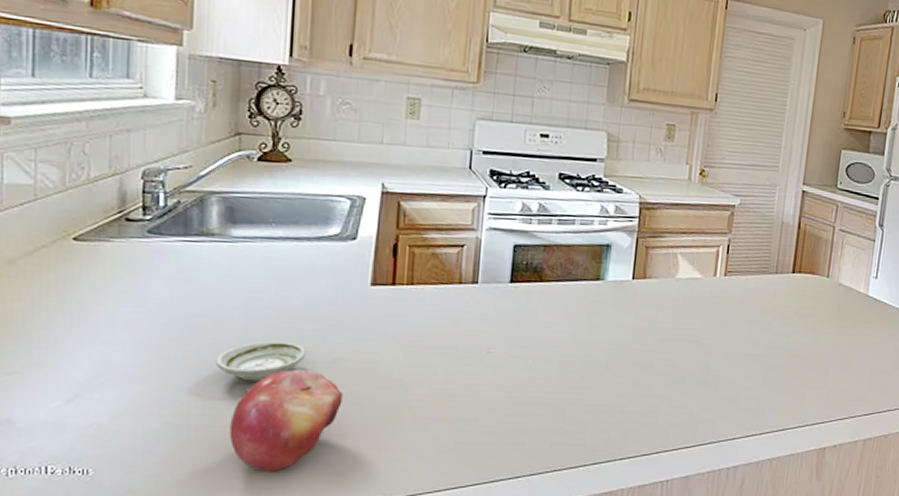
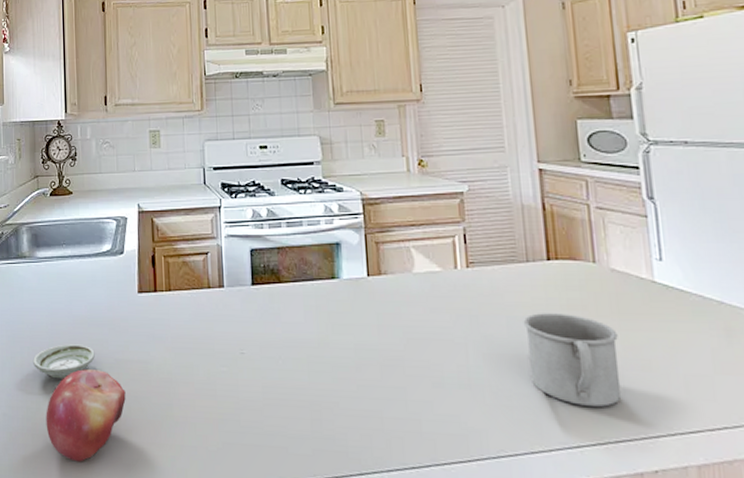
mug: none [758,319,832,397] -> present [523,313,622,407]

